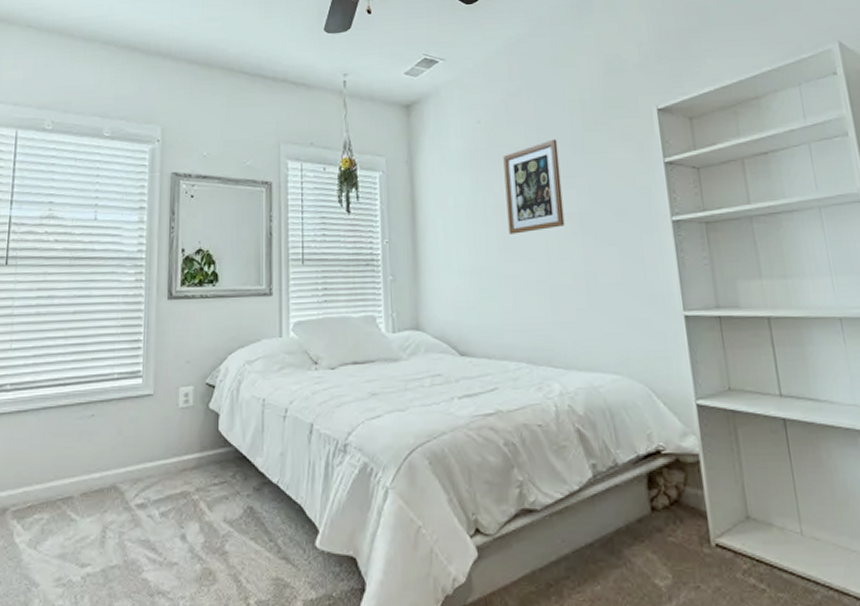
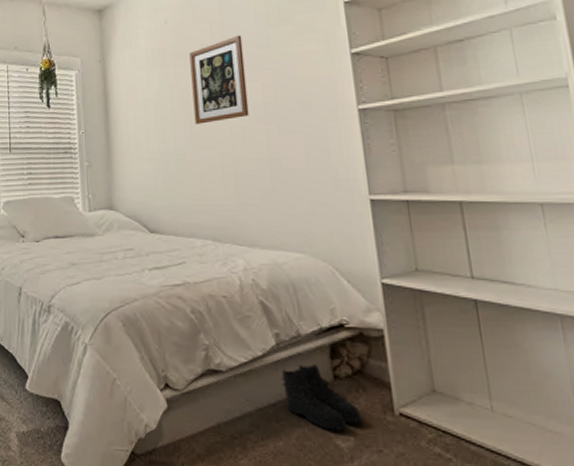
boots: none [598,495,680,568] -> present [281,363,363,431]

